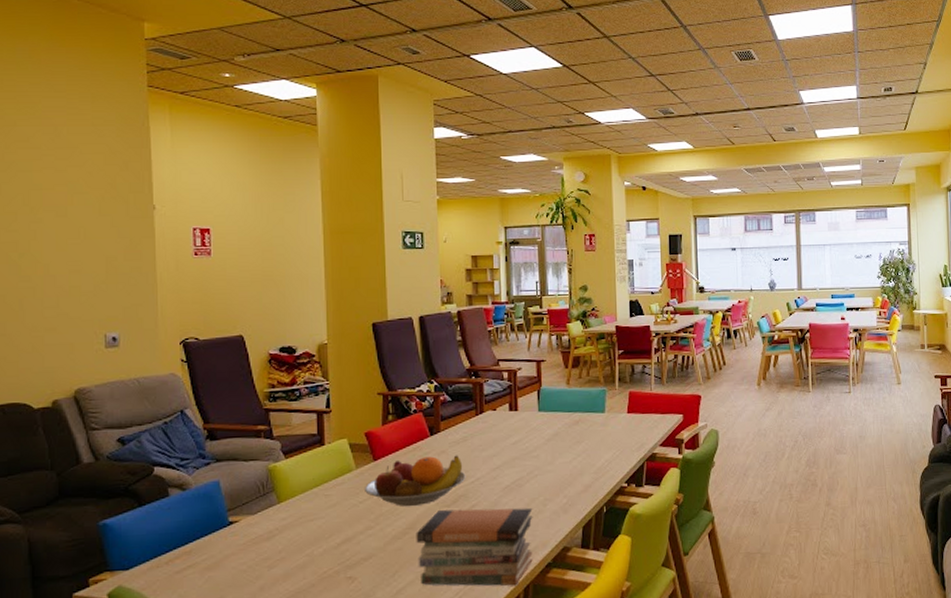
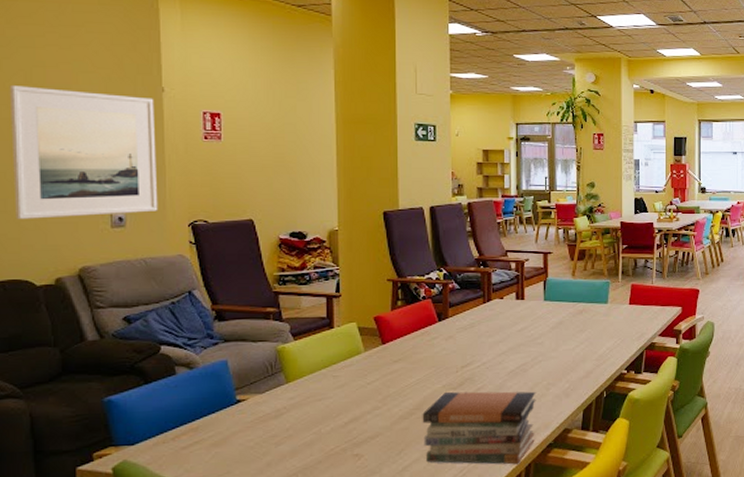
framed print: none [8,209,151,342] -> present [9,86,158,219]
fruit bowl: present [365,455,466,506] -> none [373,340,472,388]

